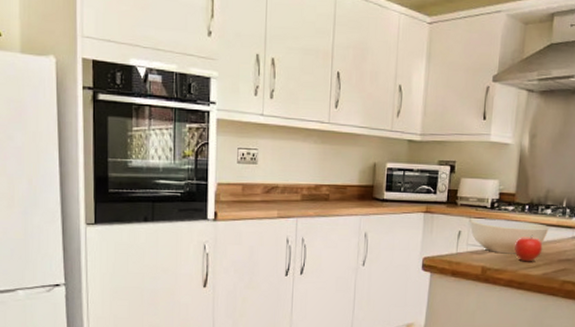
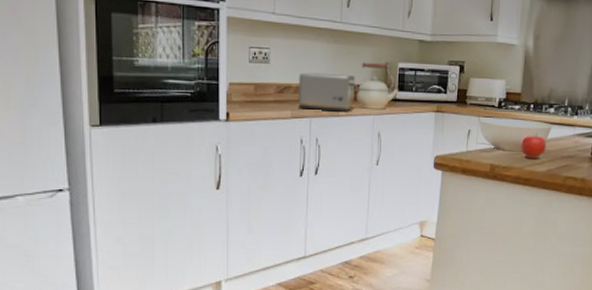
toaster: none [284,173,343,213] -> present [297,72,356,113]
kettle: none [341,162,386,210] -> present [354,62,398,109]

